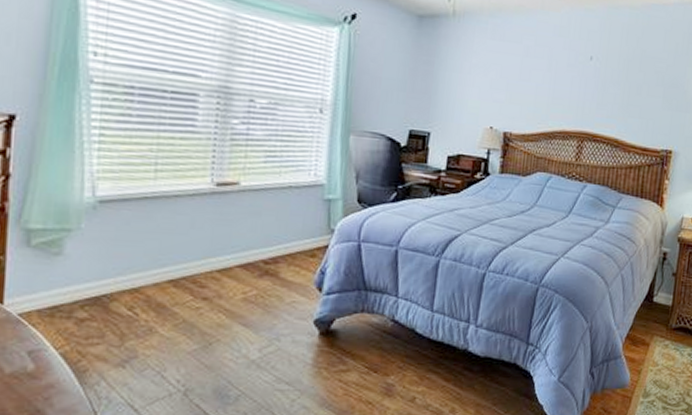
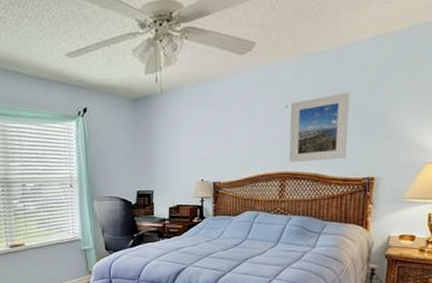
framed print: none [589,54,654,126] -> present [289,92,350,163]

